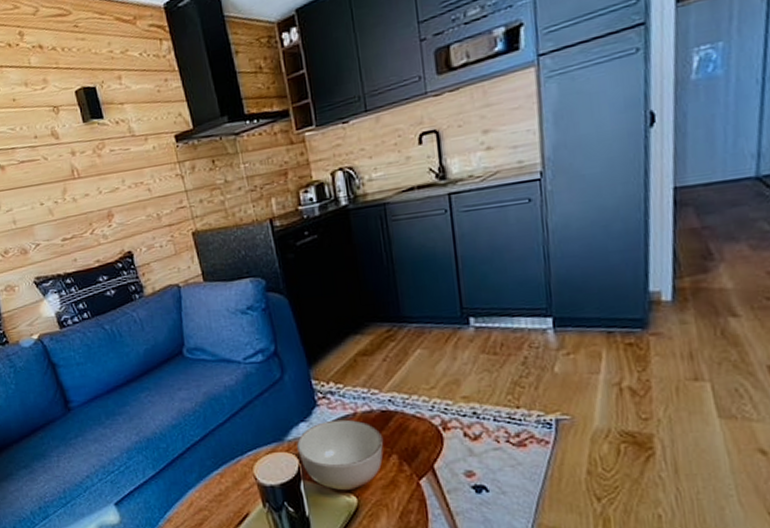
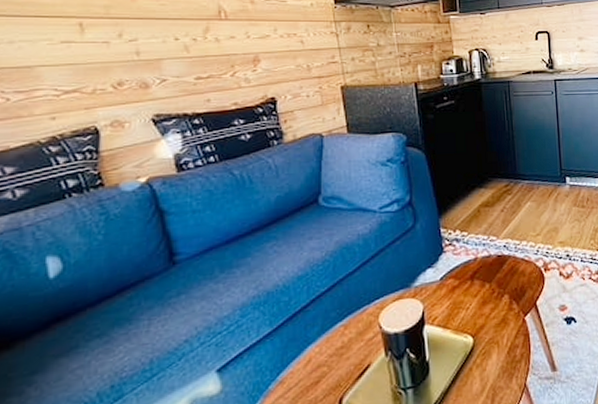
bowl: present [296,419,384,491] -> none [422,264,498,333]

